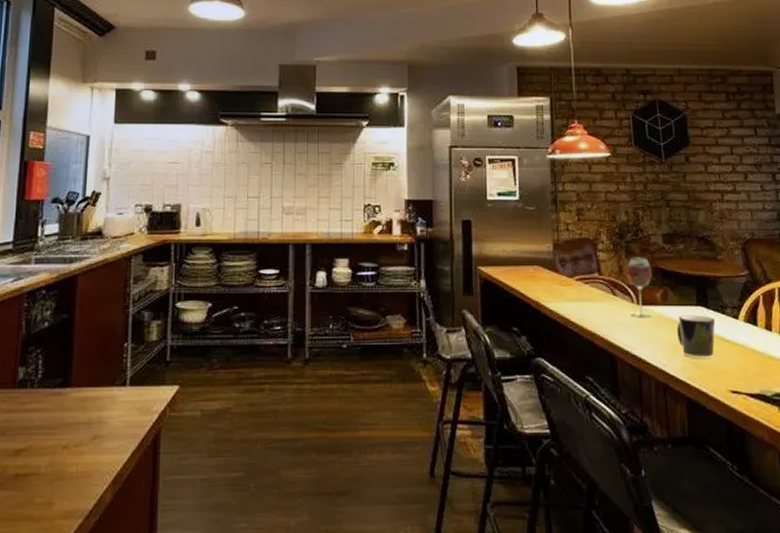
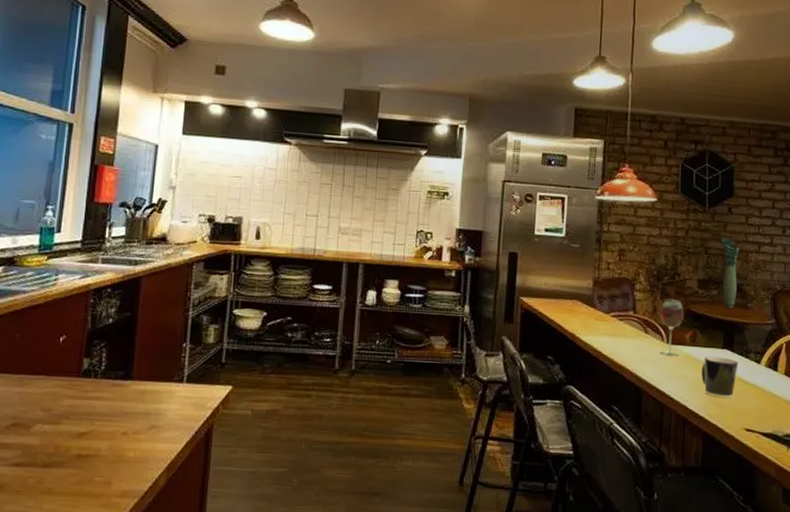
vase: none [681,187,705,262] -> present [720,236,740,308]

